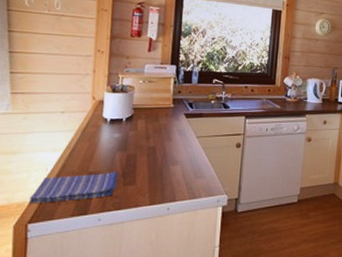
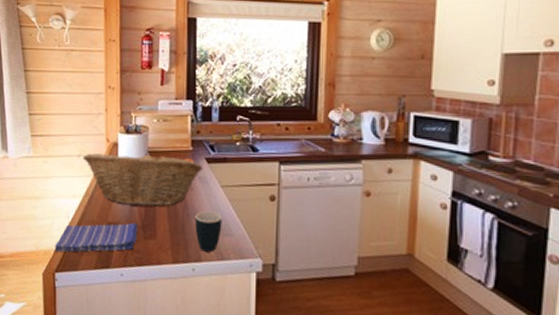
fruit basket: none [67,107,182,157] -> present [83,150,203,207]
mug: none [171,158,196,193] -> present [195,211,222,252]

